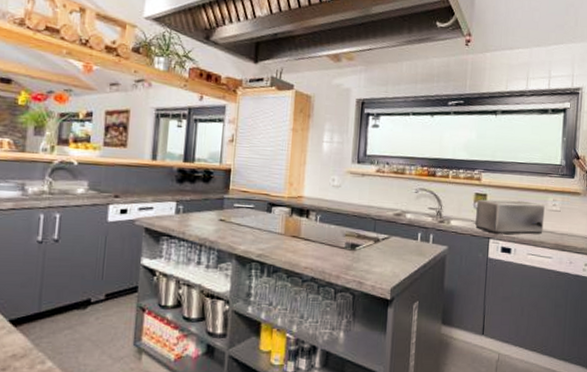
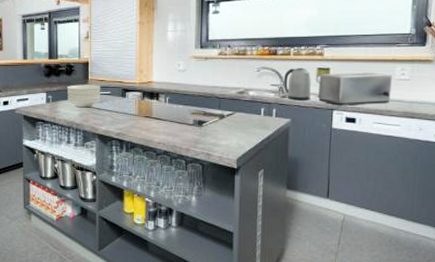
bowl: none [201,194,244,223] -> present [66,84,101,108]
kettle: none [441,191,469,227] -> present [284,67,311,101]

